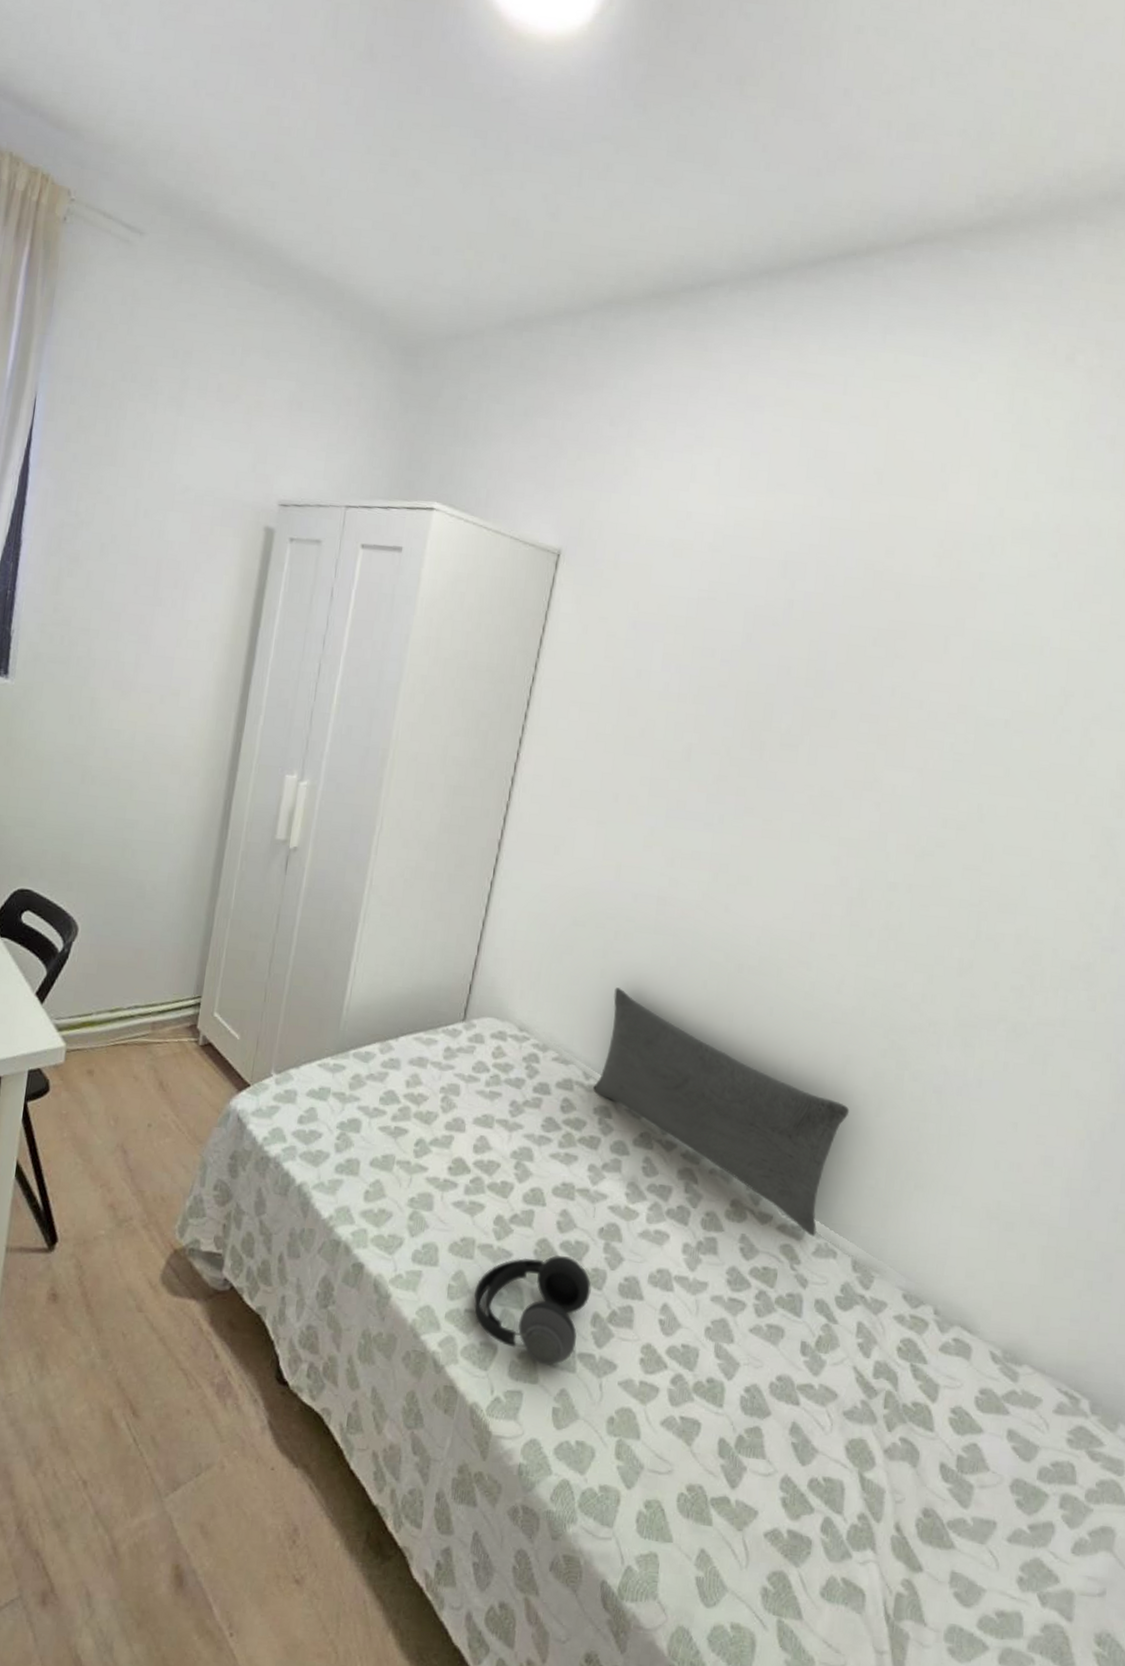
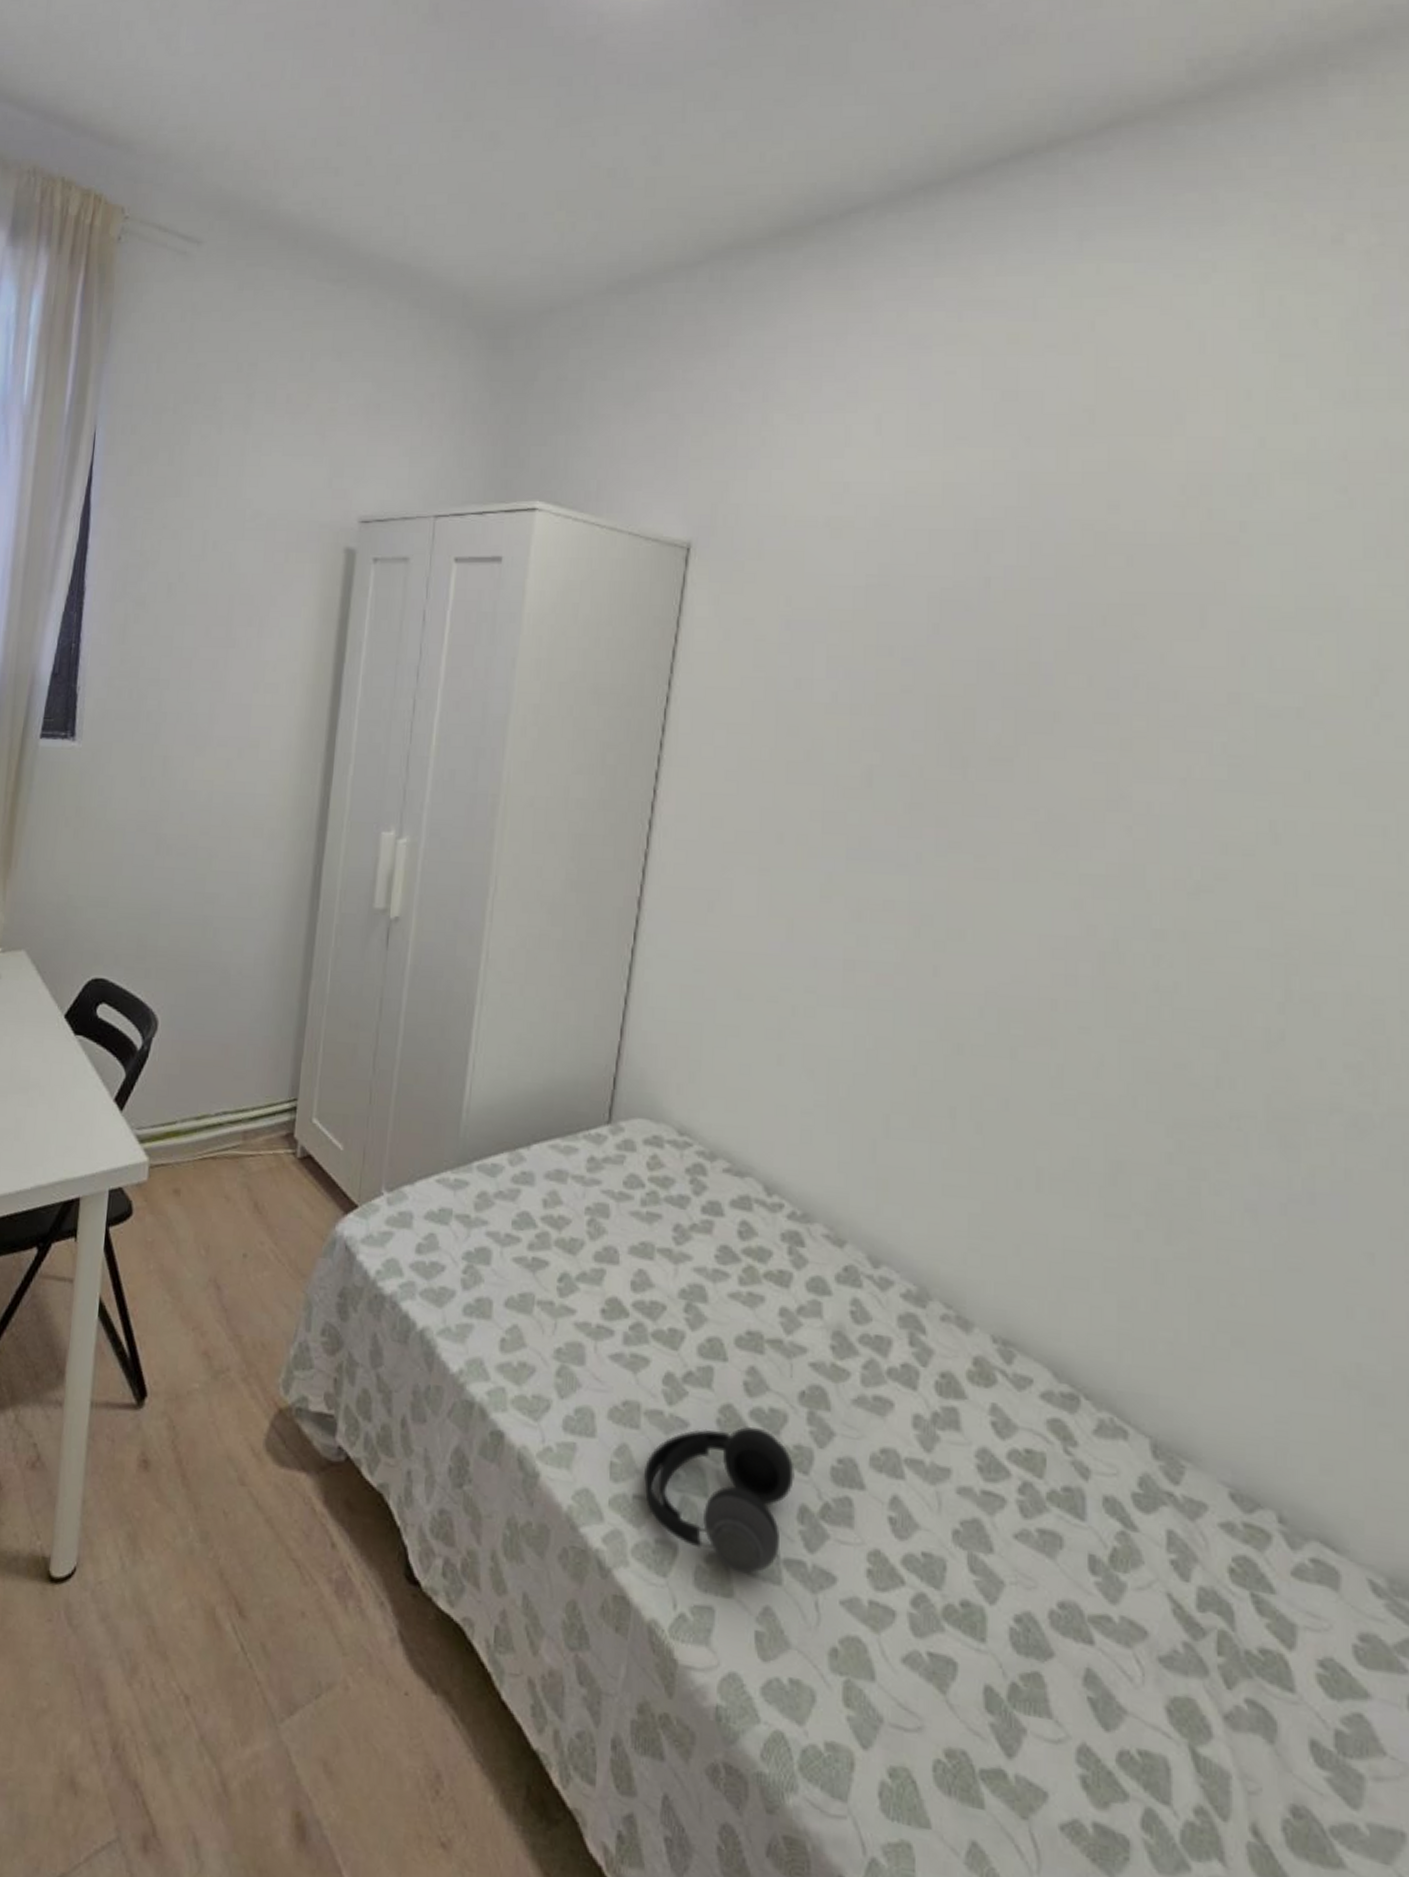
pillow: present [593,987,850,1237] -> none [778,1077,1128,1410]

